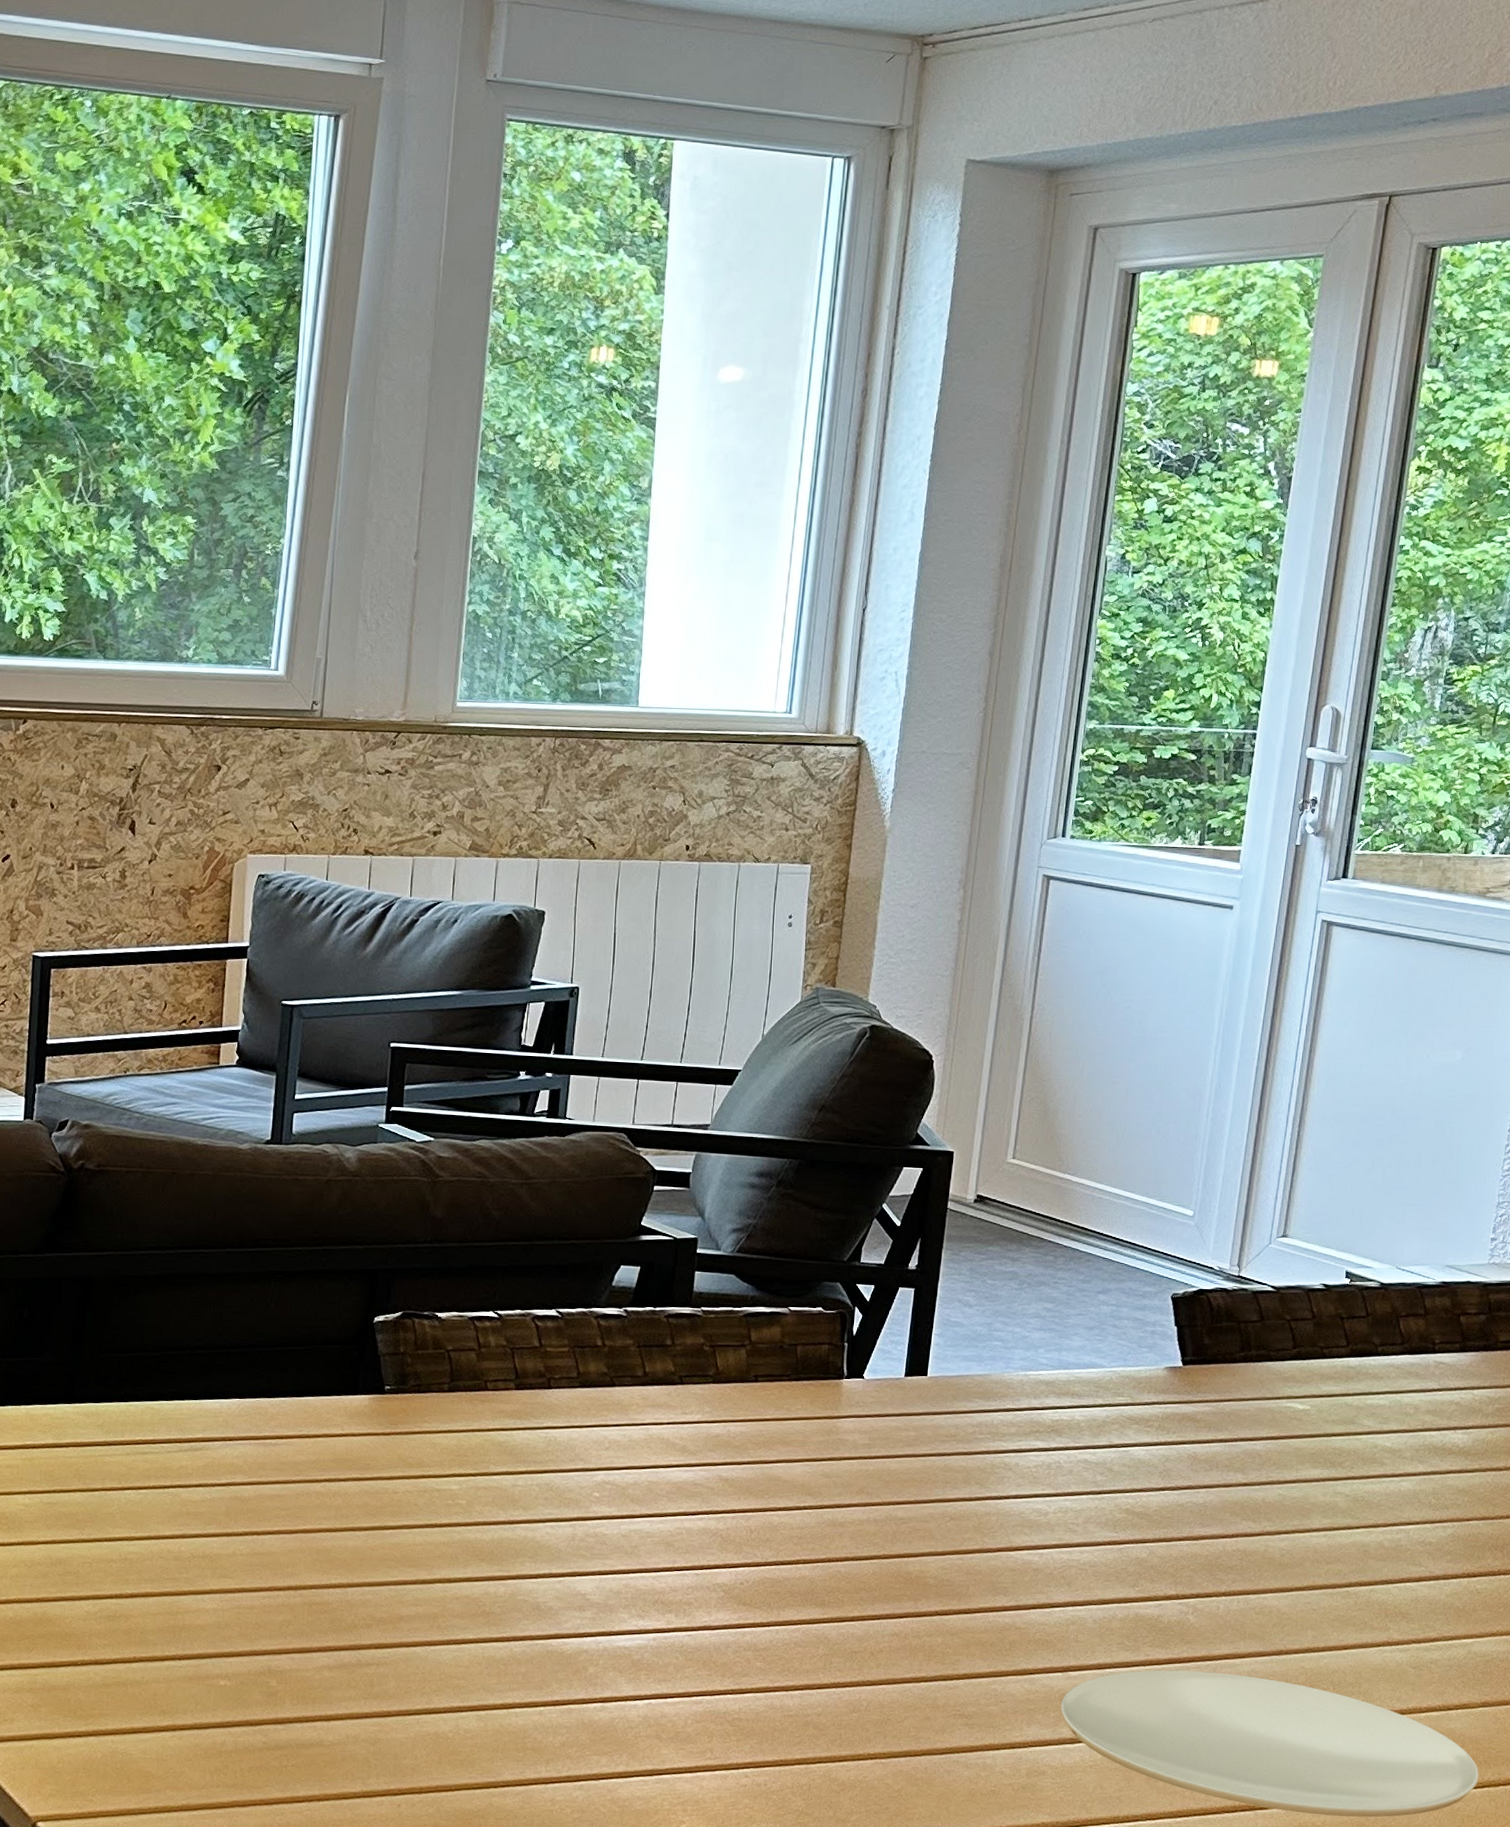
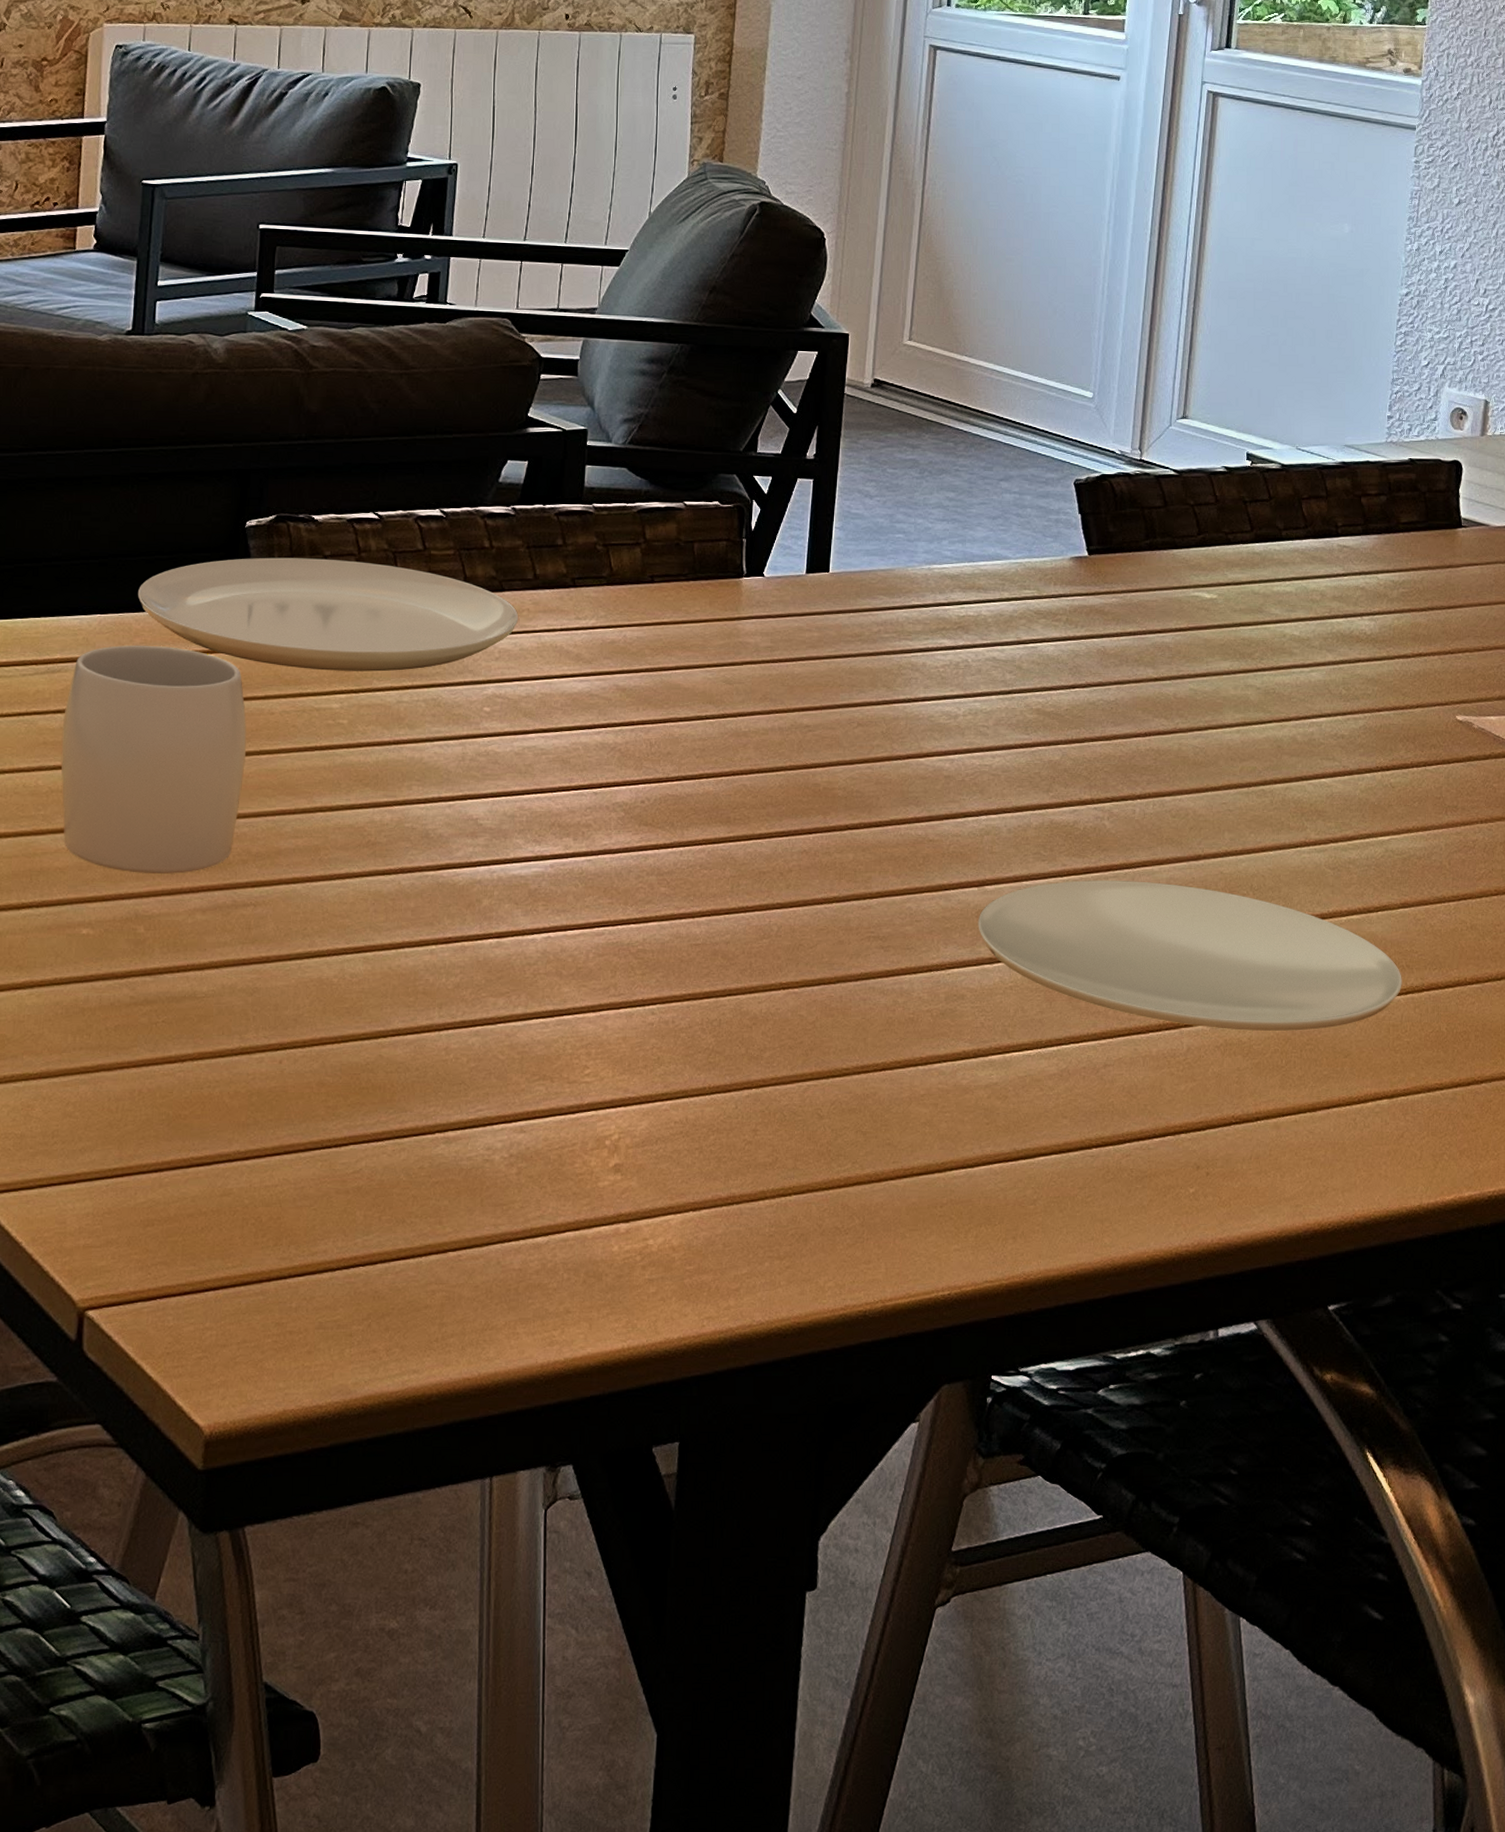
mug: none [202,1427,372,1634] -> present [61,645,247,874]
plate: none [273,1350,628,1457] -> present [137,557,519,672]

